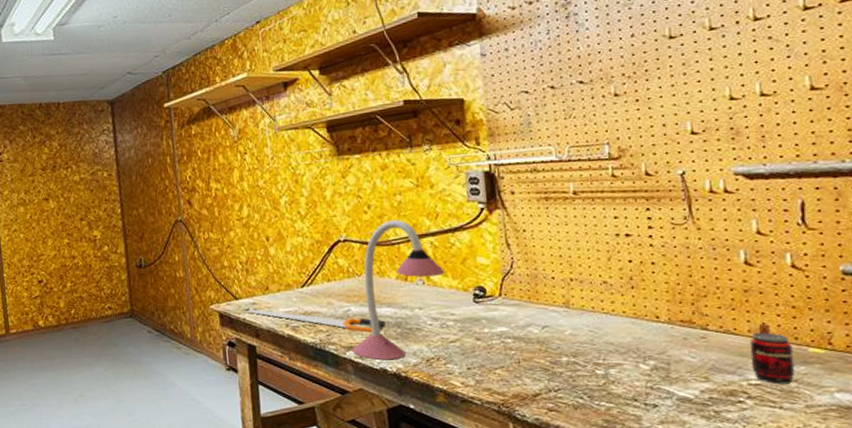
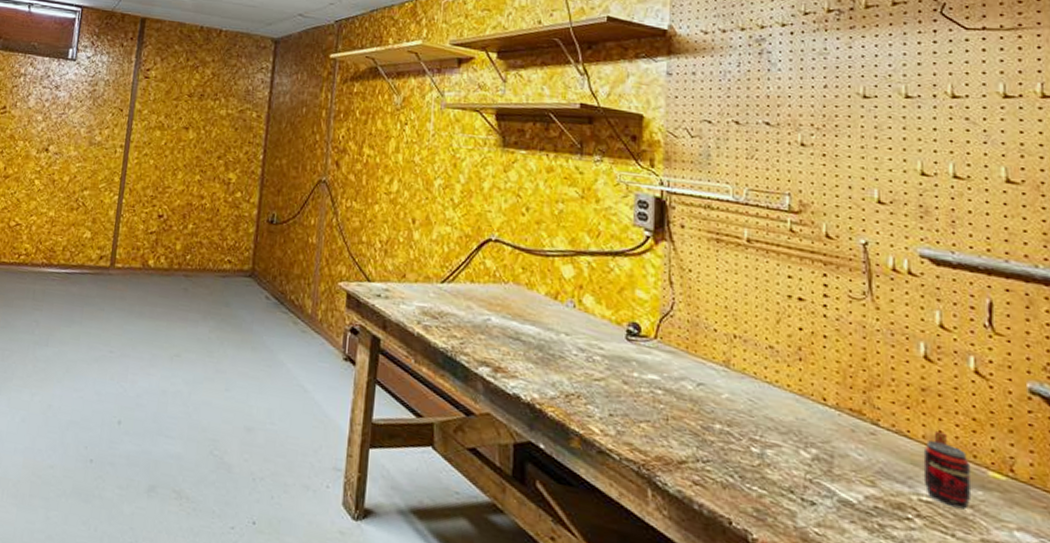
hand saw: present [246,309,386,333] -> none [376,295,527,350]
desk lamp: present [352,219,445,361] -> none [485,228,599,387]

